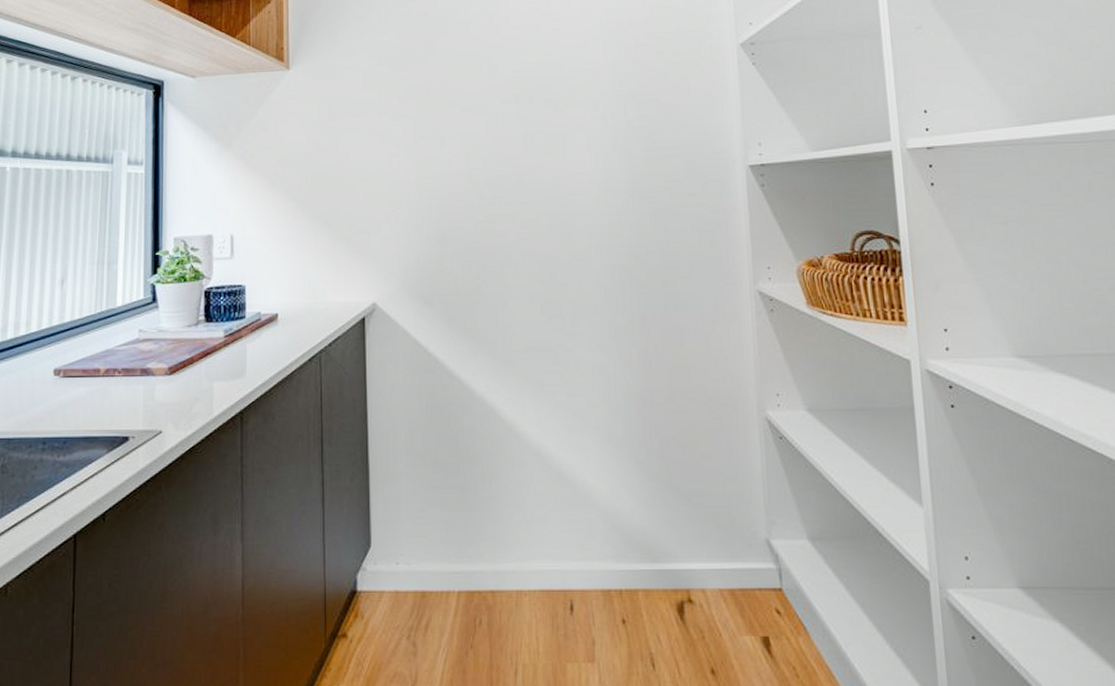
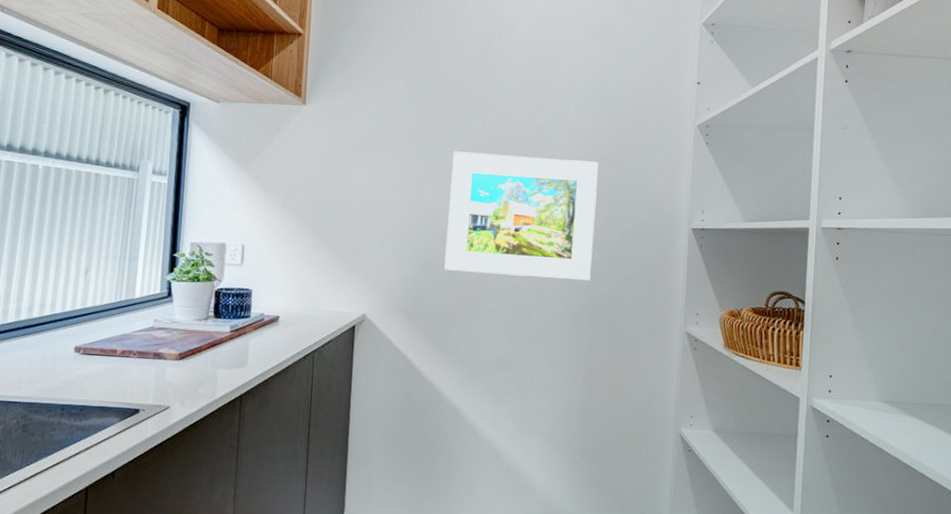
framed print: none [459,98,634,243] -> present [444,151,598,281]

